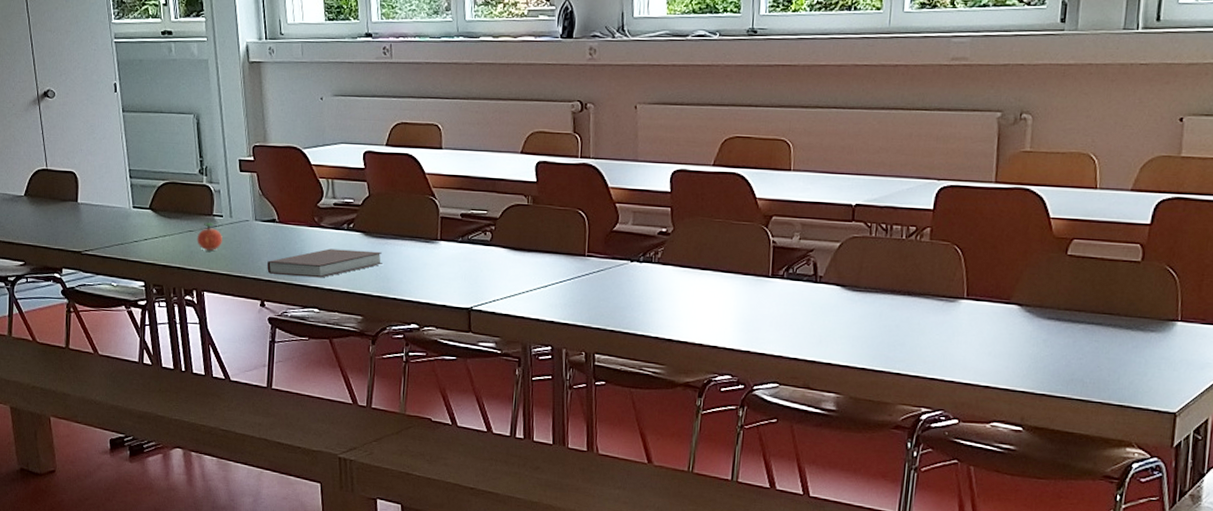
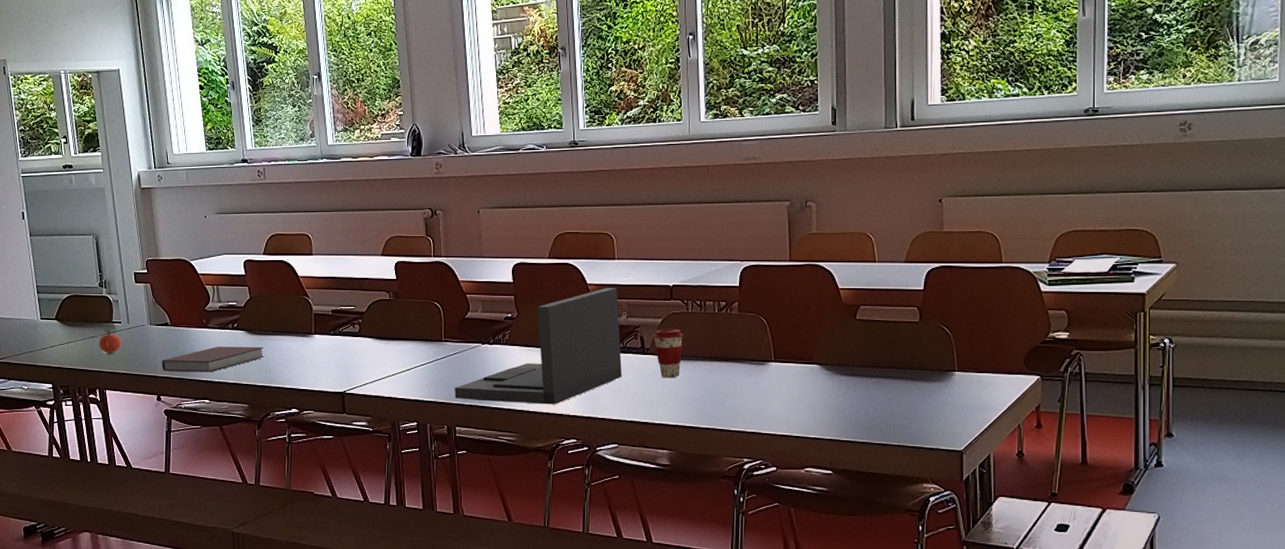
laptop: none [596,204,791,335] -> present [455,288,622,405]
coffee cup: none [829,254,863,312] -> present [654,329,683,378]

